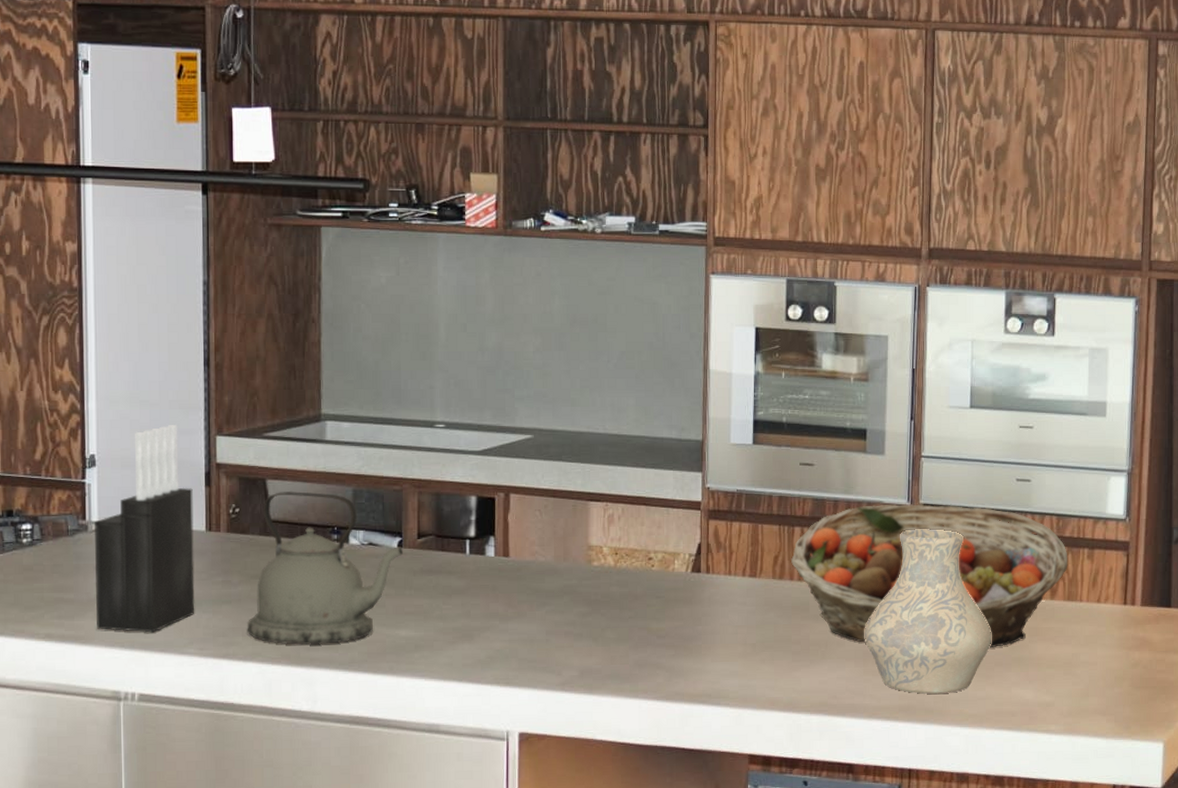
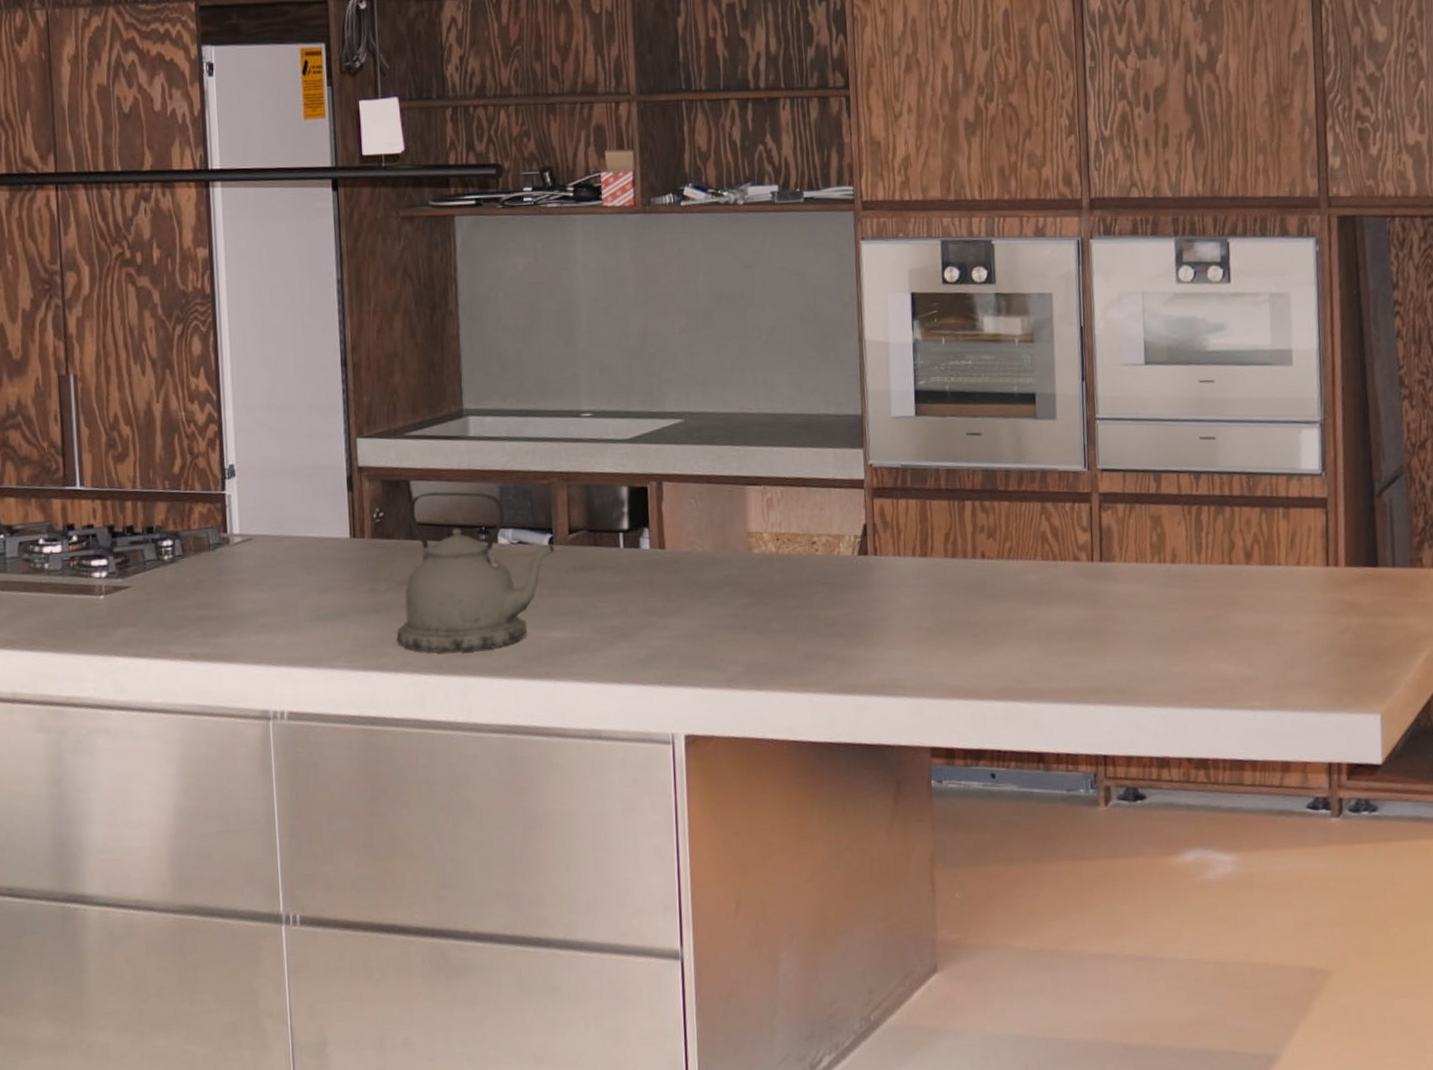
knife block: present [95,425,195,633] -> none [236,429,343,648]
fruit basket: present [790,504,1068,649] -> none [962,469,1263,621]
vase: present [864,529,992,694] -> none [1046,495,1185,674]

